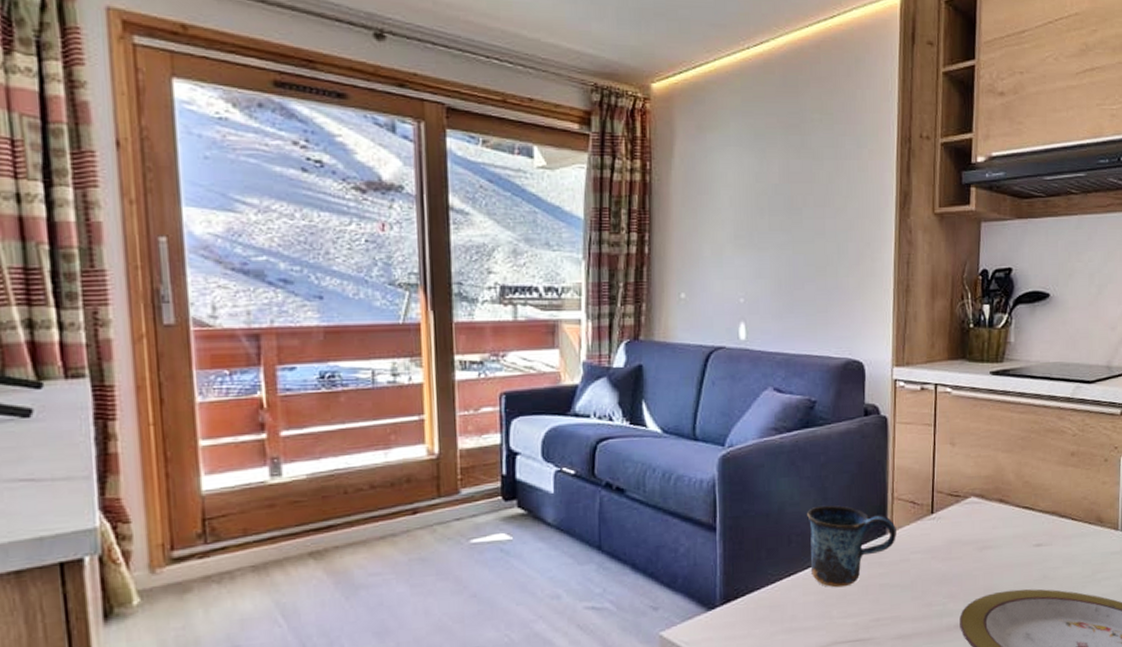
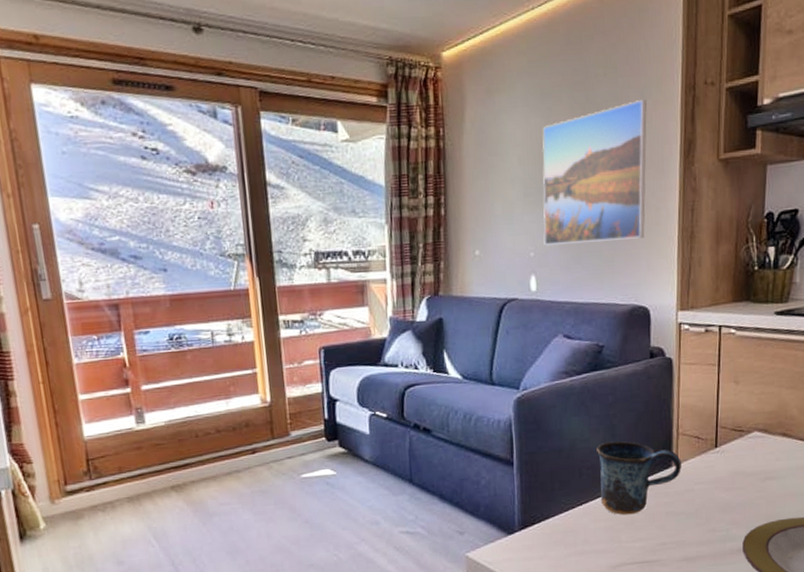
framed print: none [754,149,863,291] -> present [542,100,647,245]

